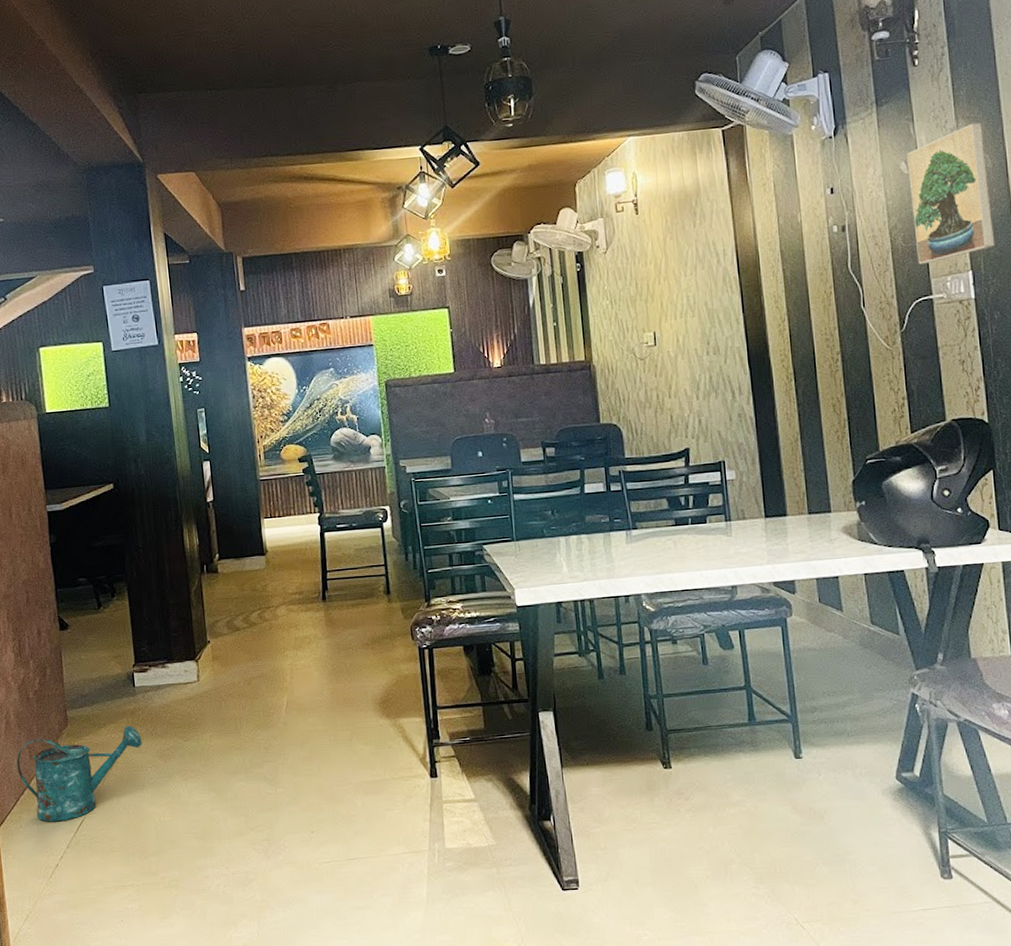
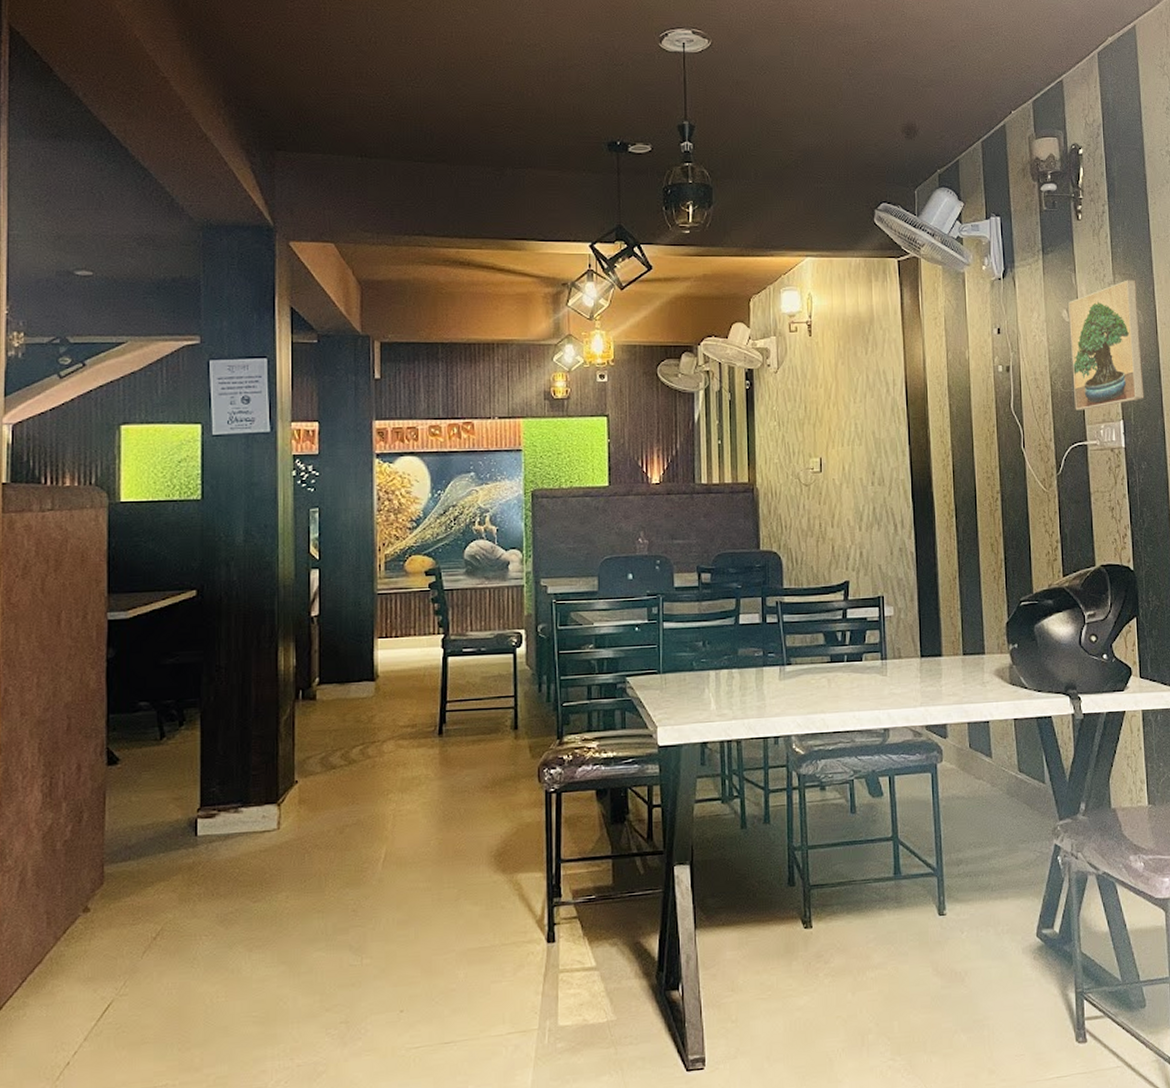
watering can: present [16,725,142,822] -> none [28,883,199,1008]

